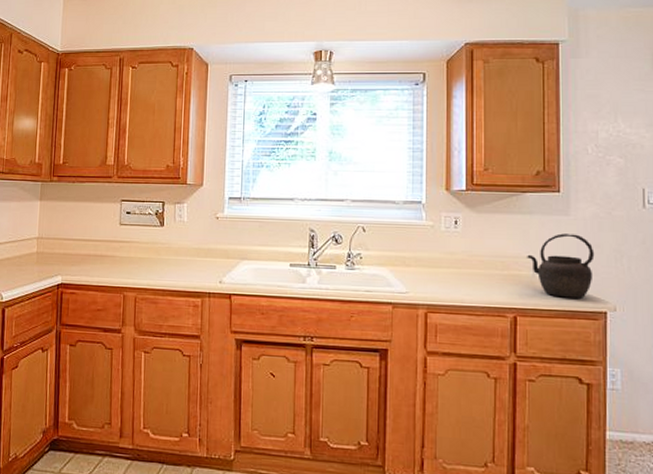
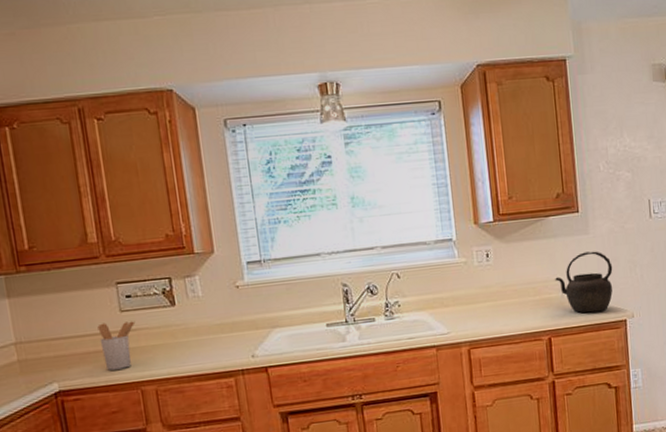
utensil holder: none [99,232,130,274] -> present [97,321,136,371]

